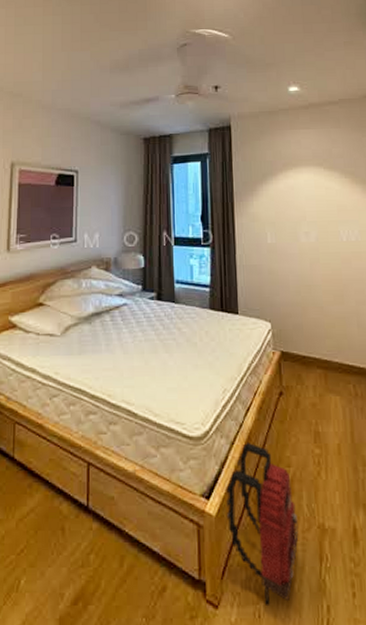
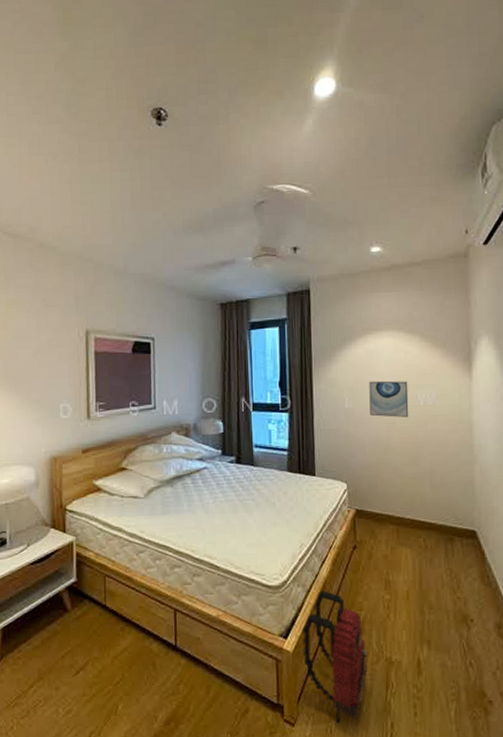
wall art: none [291,216,332,254] -> present [369,380,409,417]

